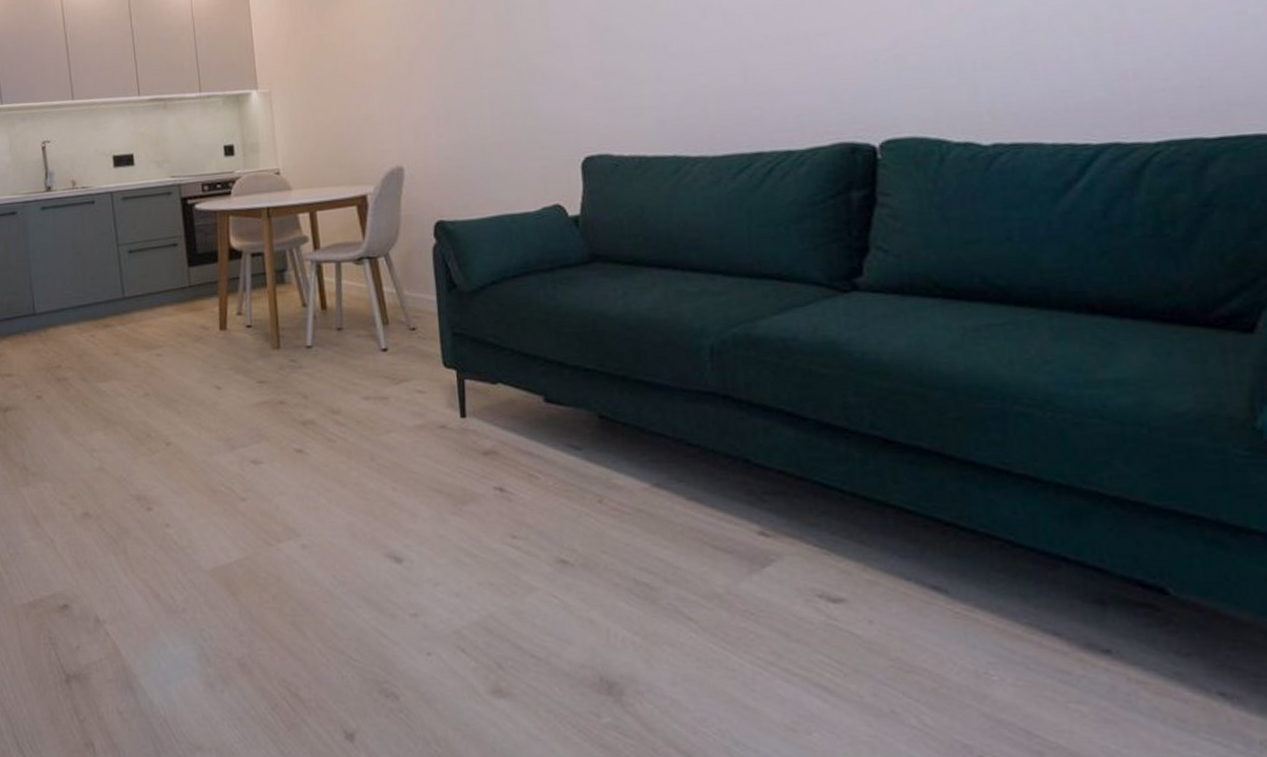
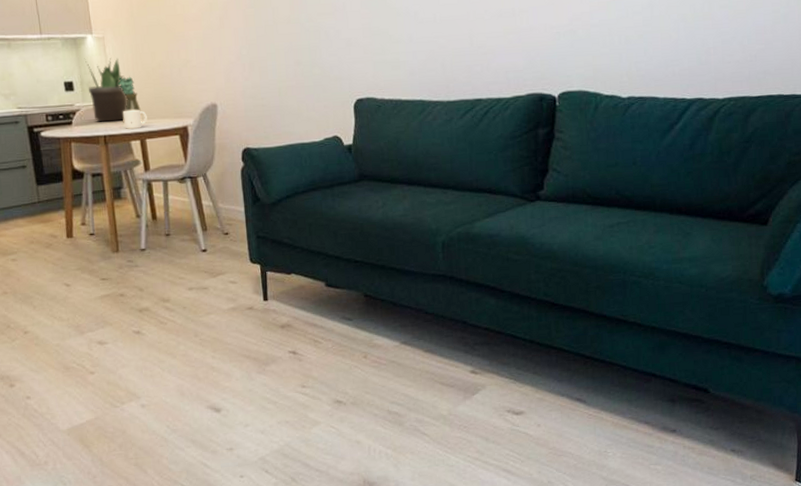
planter: none [247,115,296,192] -> present [84,57,128,122]
vase: none [286,135,313,184] -> present [118,74,143,117]
mug: none [290,175,319,199] -> present [123,109,147,129]

